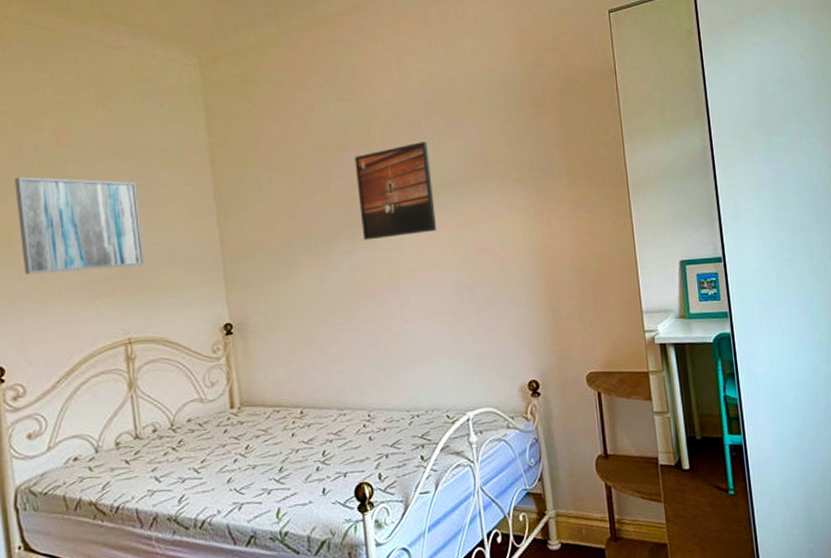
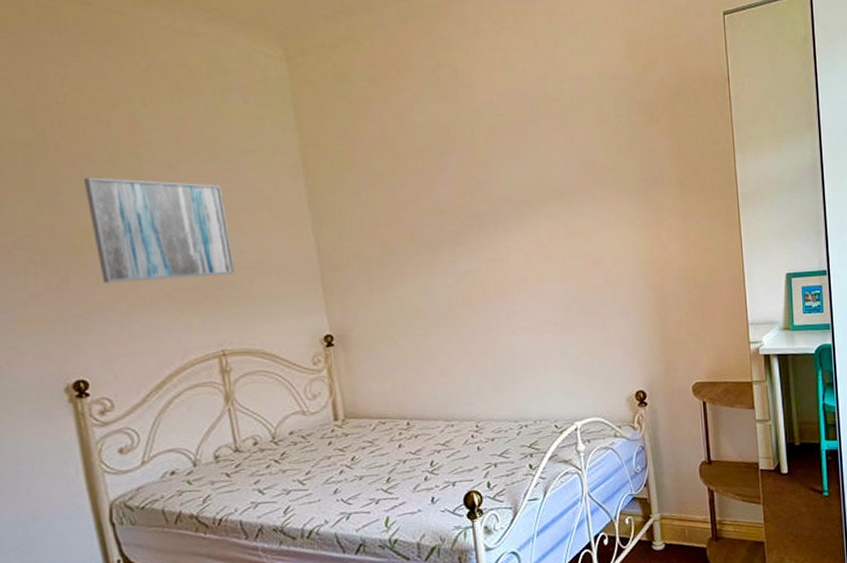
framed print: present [354,142,437,240] -> none [458,148,545,250]

